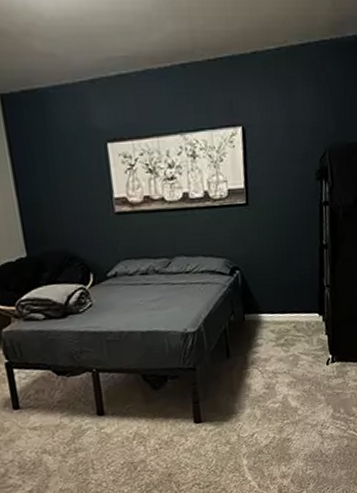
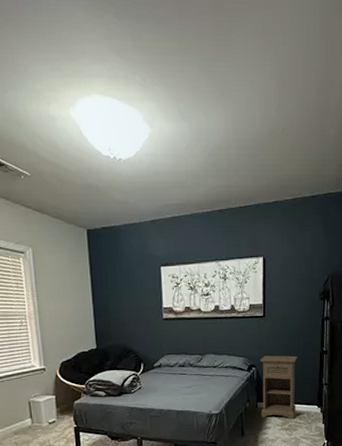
nightstand: none [244,252,293,333] -> present [259,355,298,420]

